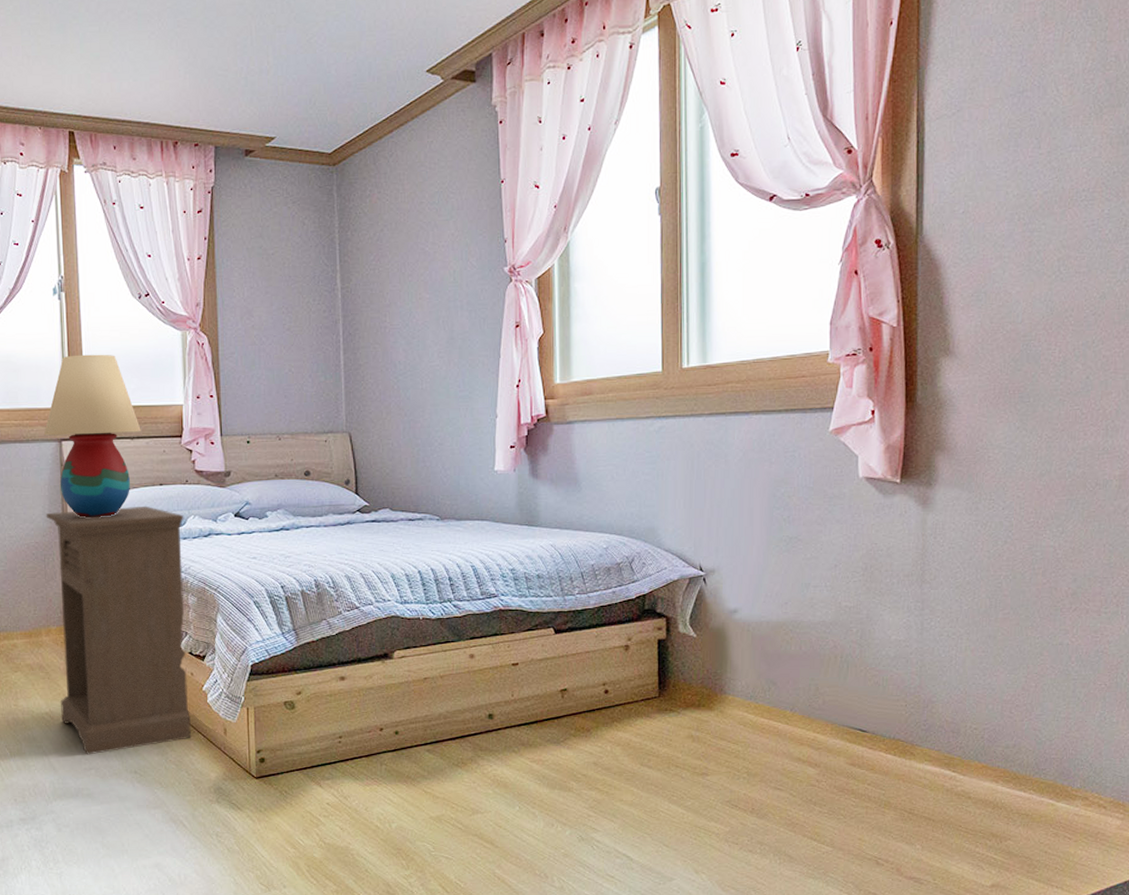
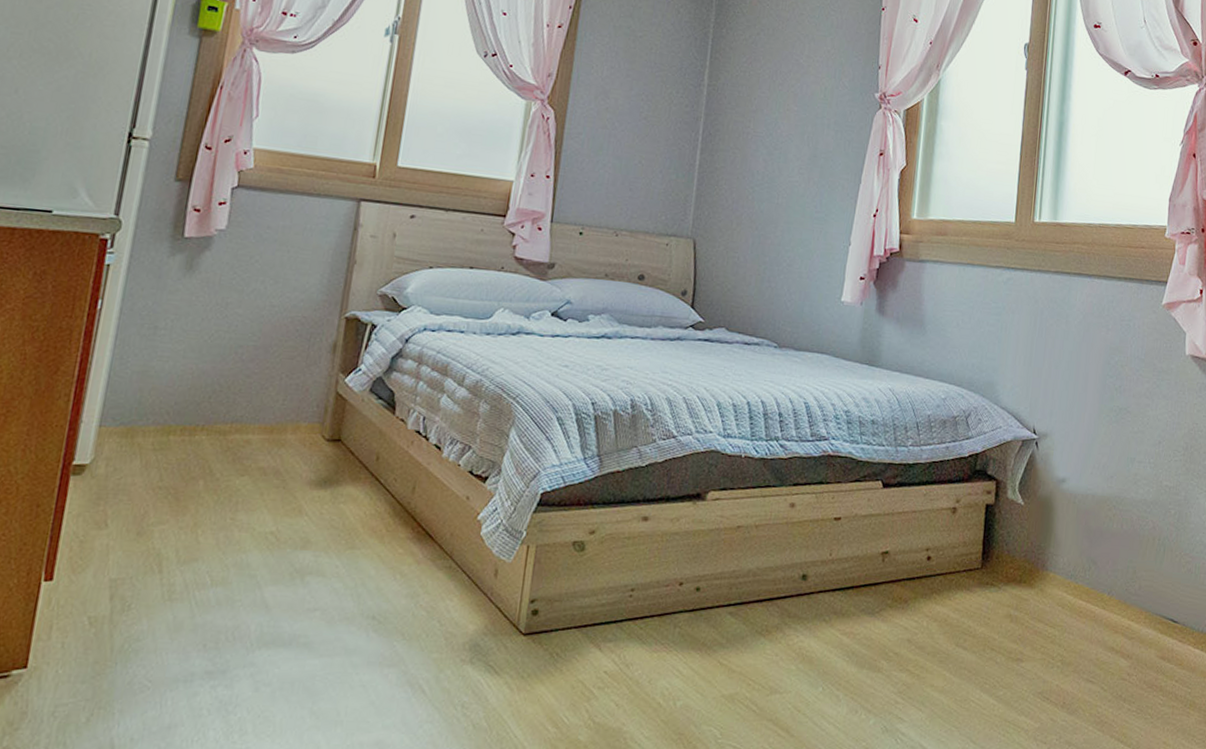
table lamp: present [43,354,141,518] -> none [339,105,460,297]
nightstand: present [46,505,192,755] -> none [290,283,492,591]

